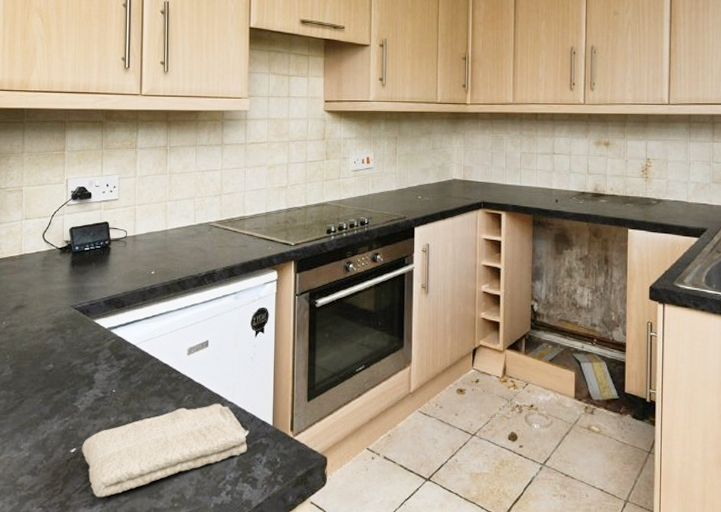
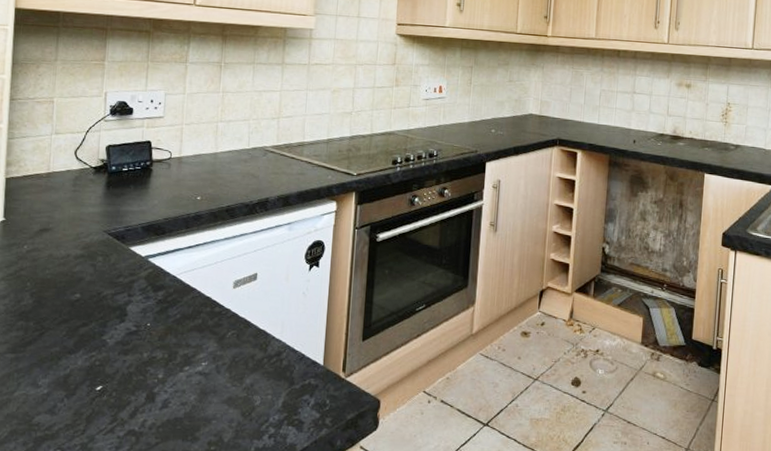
washcloth: present [82,403,249,497] -> none [109,340,298,439]

